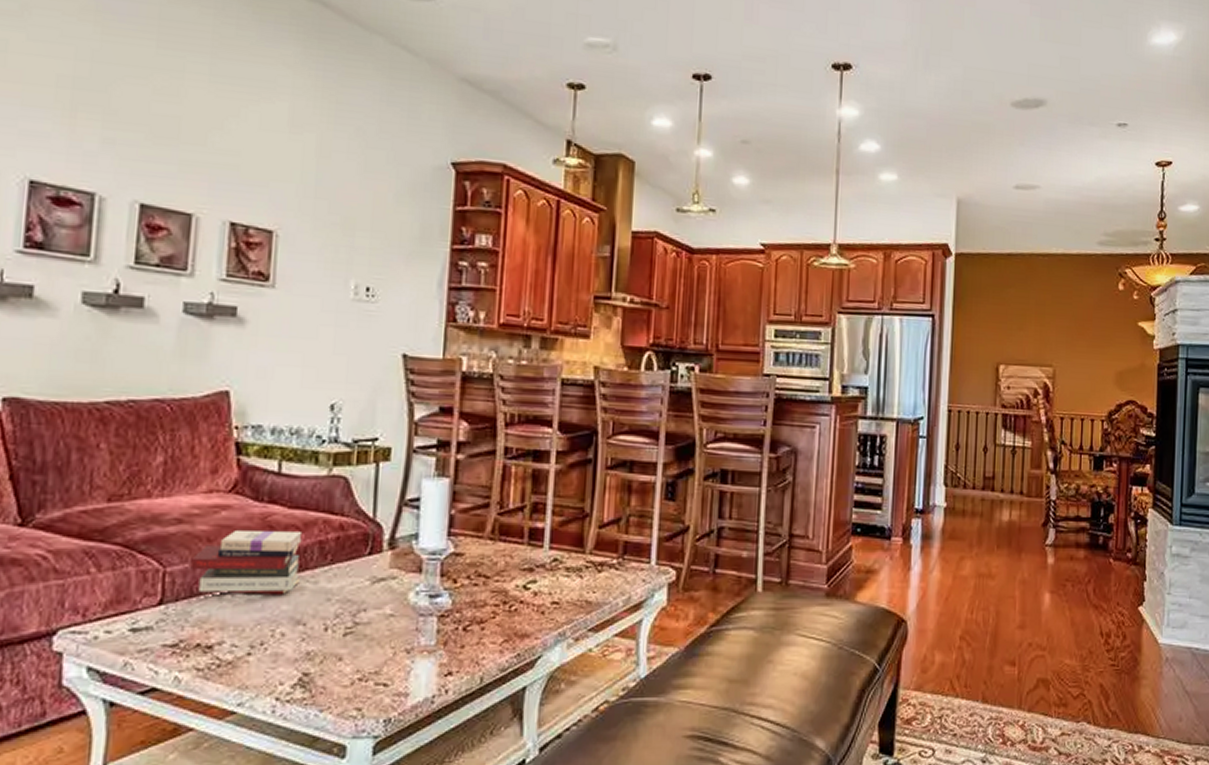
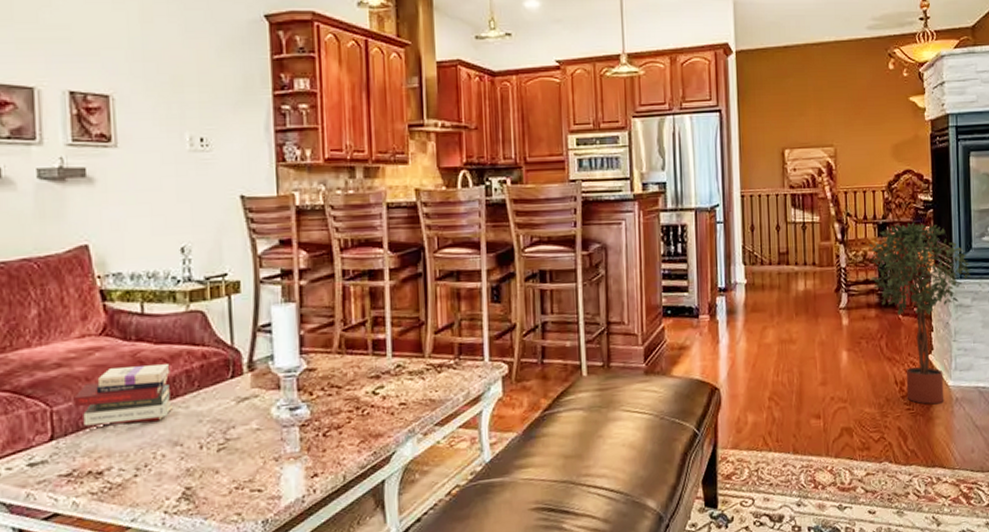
potted tree: none [1080,458,1191,663] -> present [868,222,971,405]

